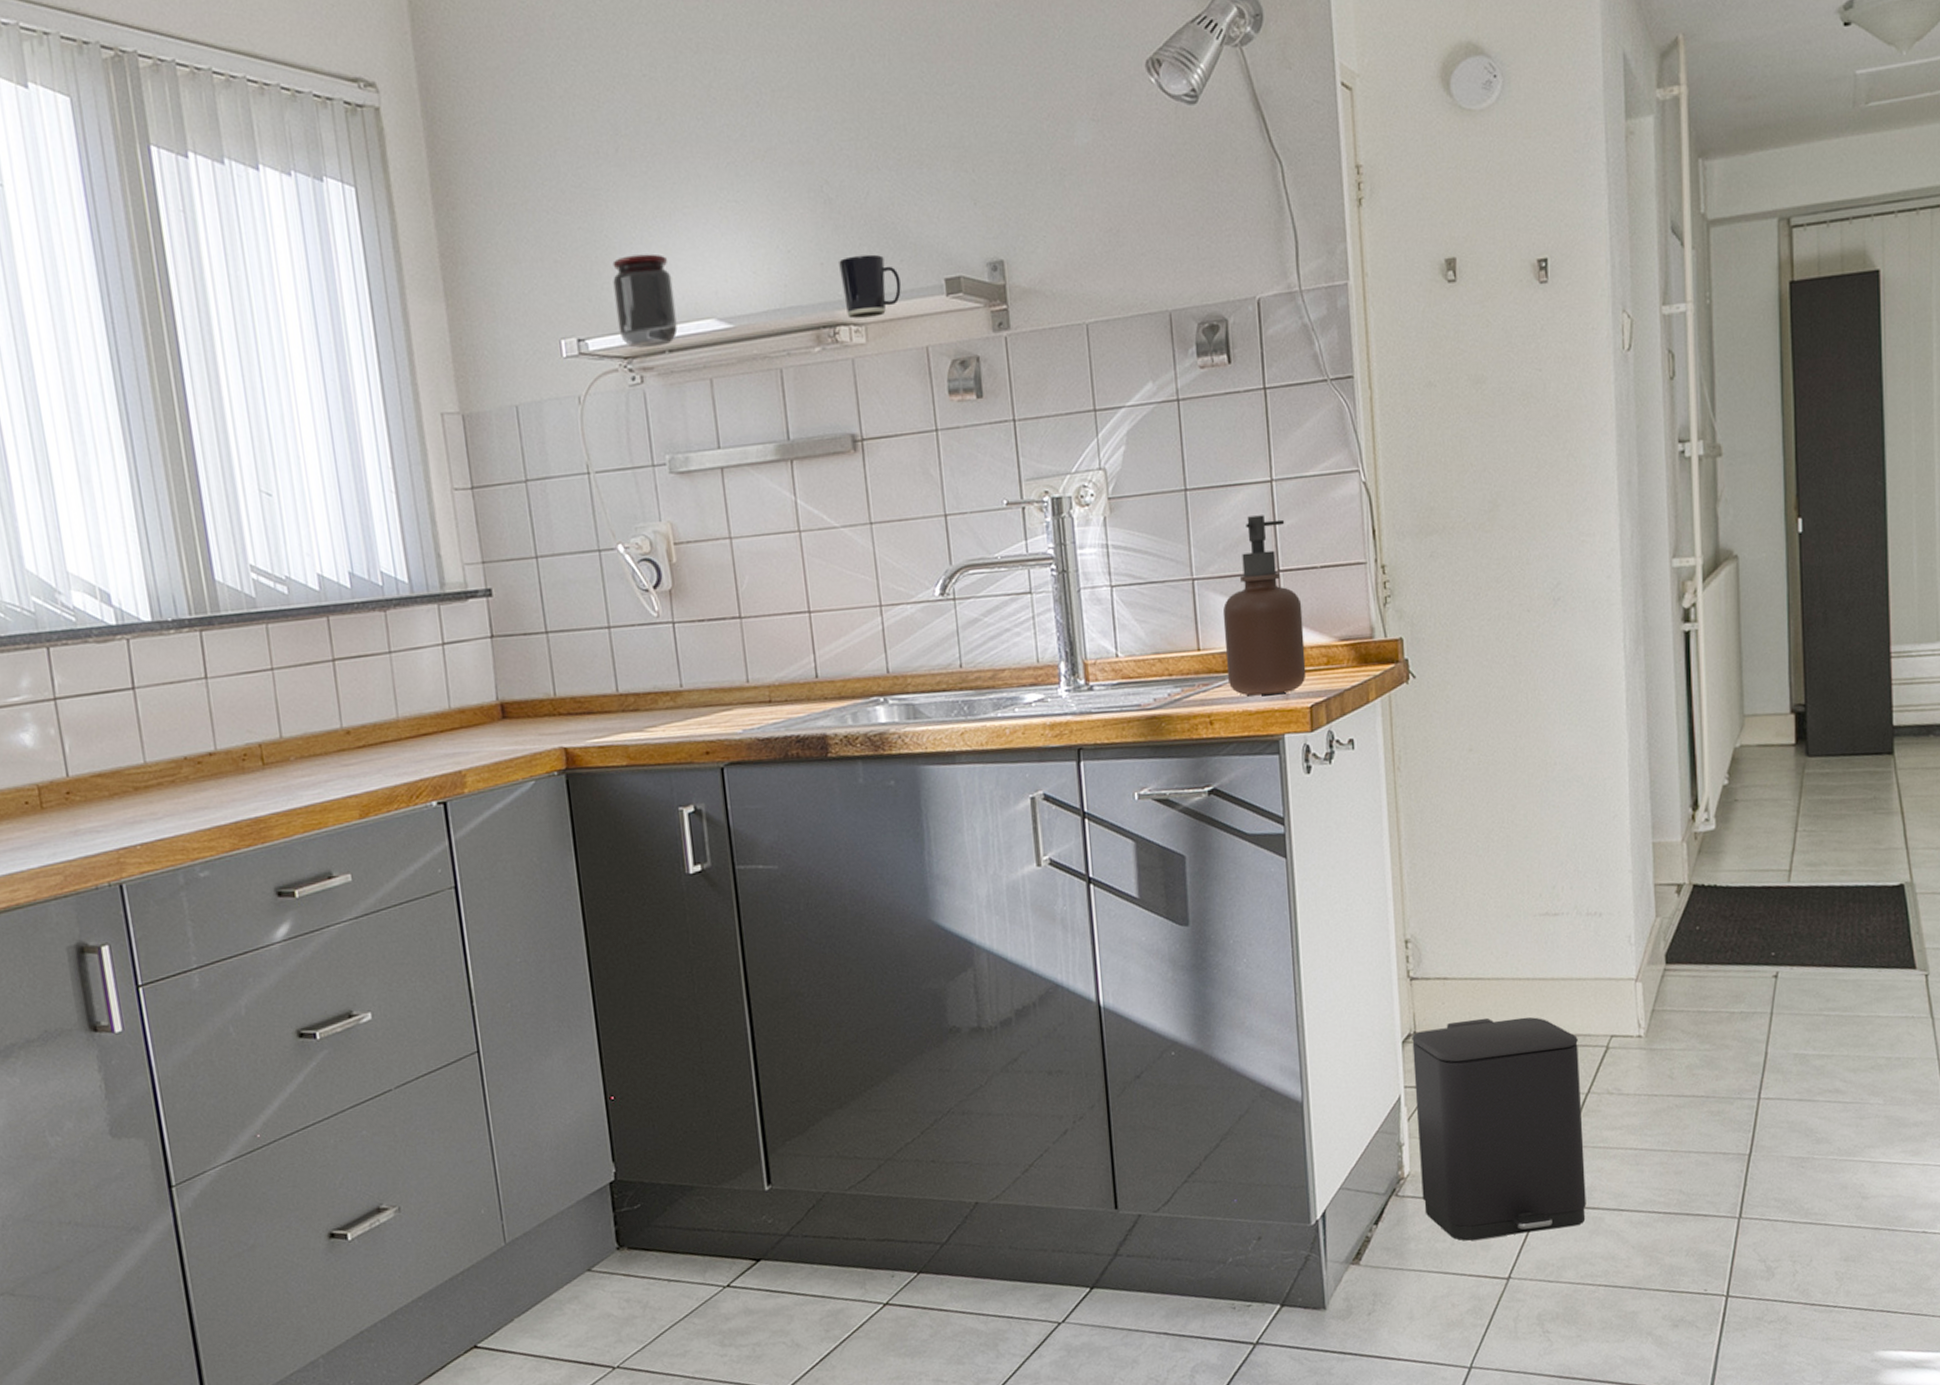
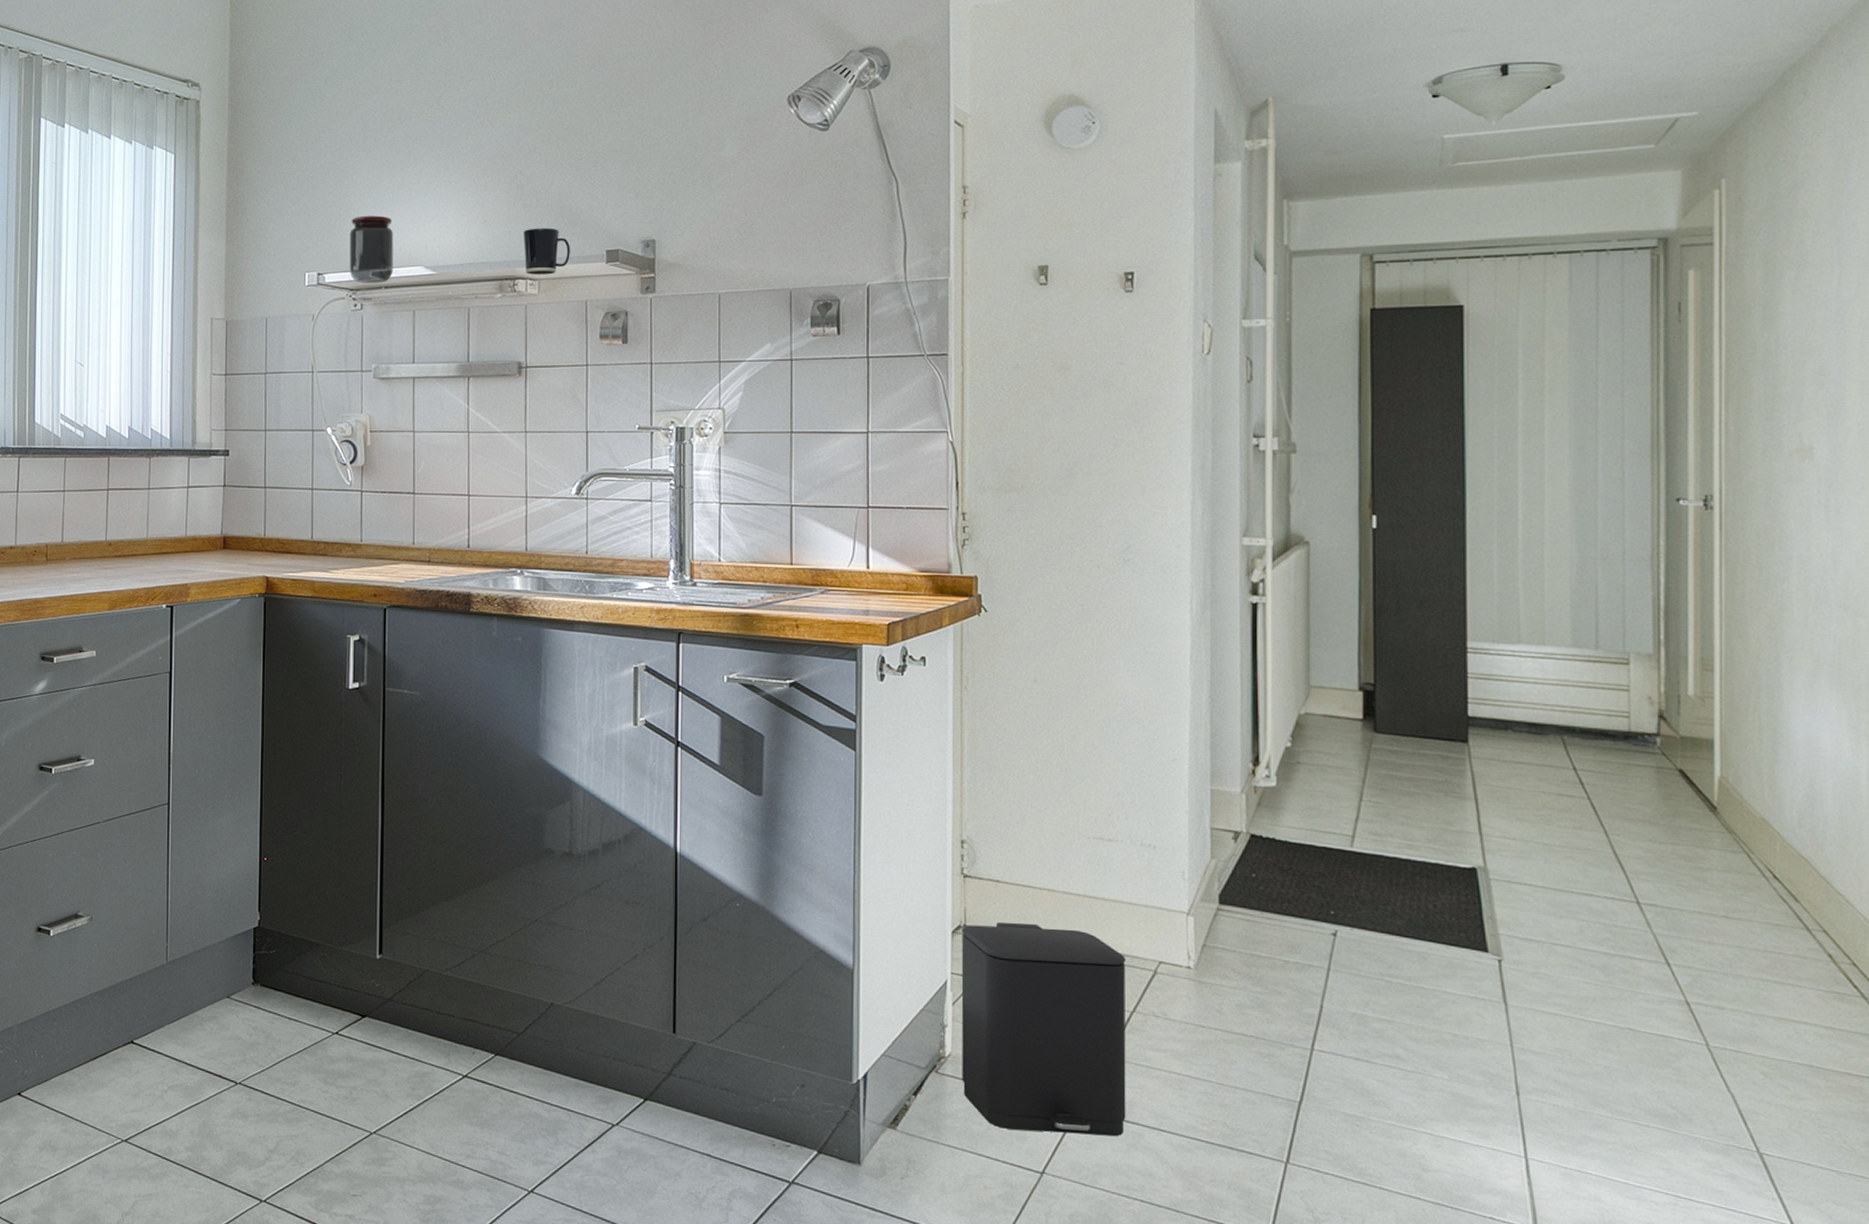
soap dispenser: present [1222,515,1306,696] -> none [815,459,887,609]

